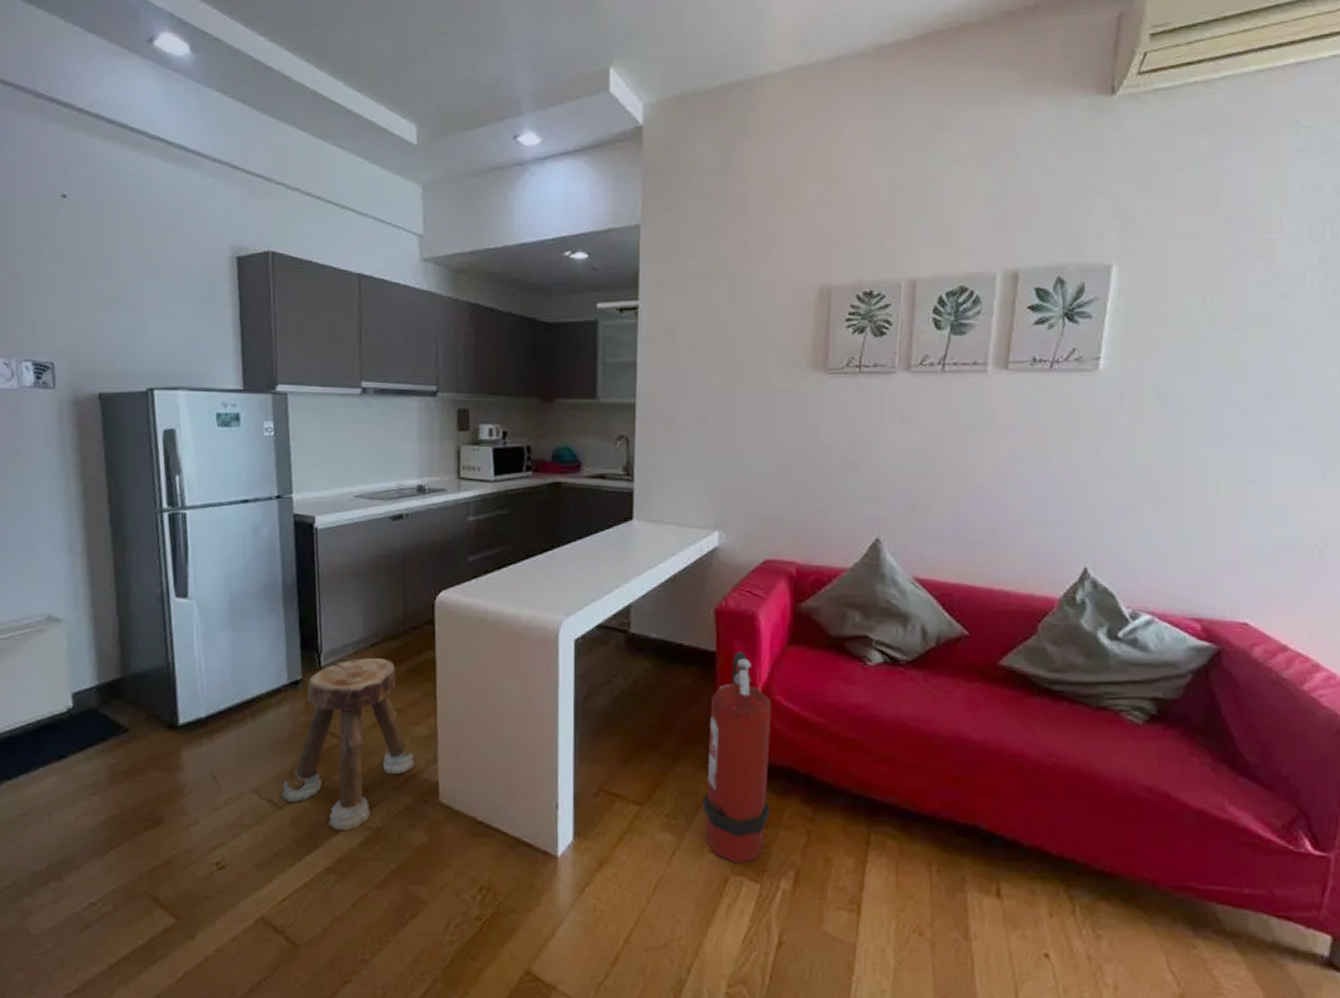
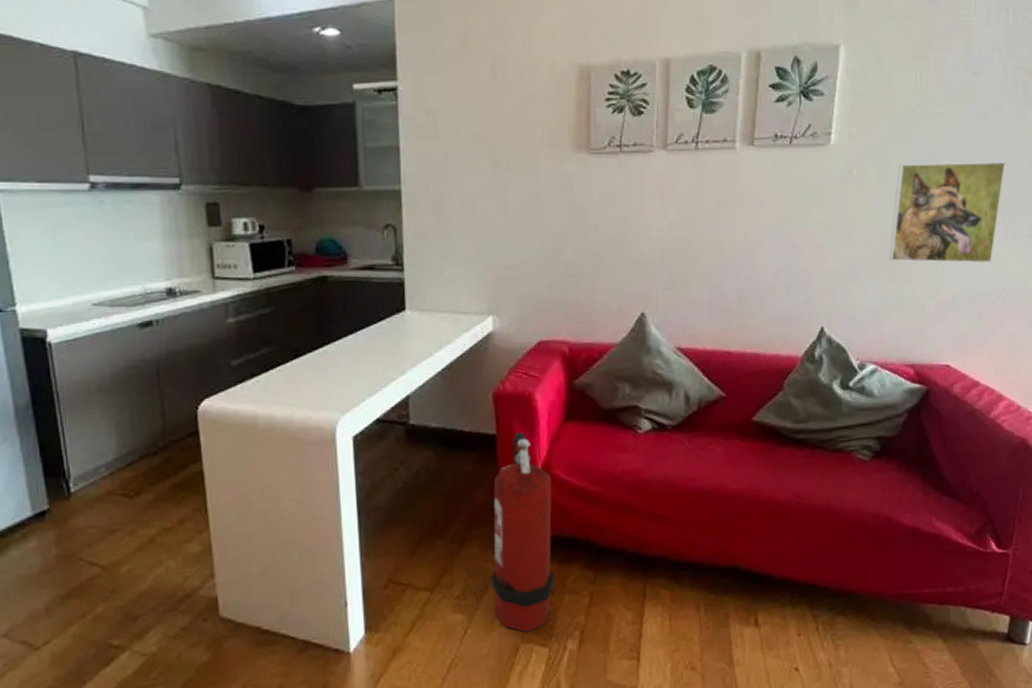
stool: present [281,658,415,831] -> none [37,477,190,663]
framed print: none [1169,393,1323,509] -> present [889,161,1006,263]

